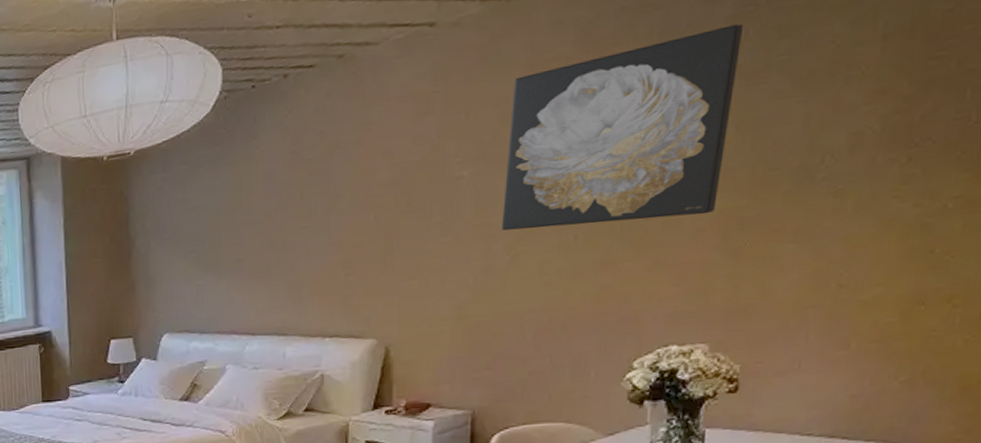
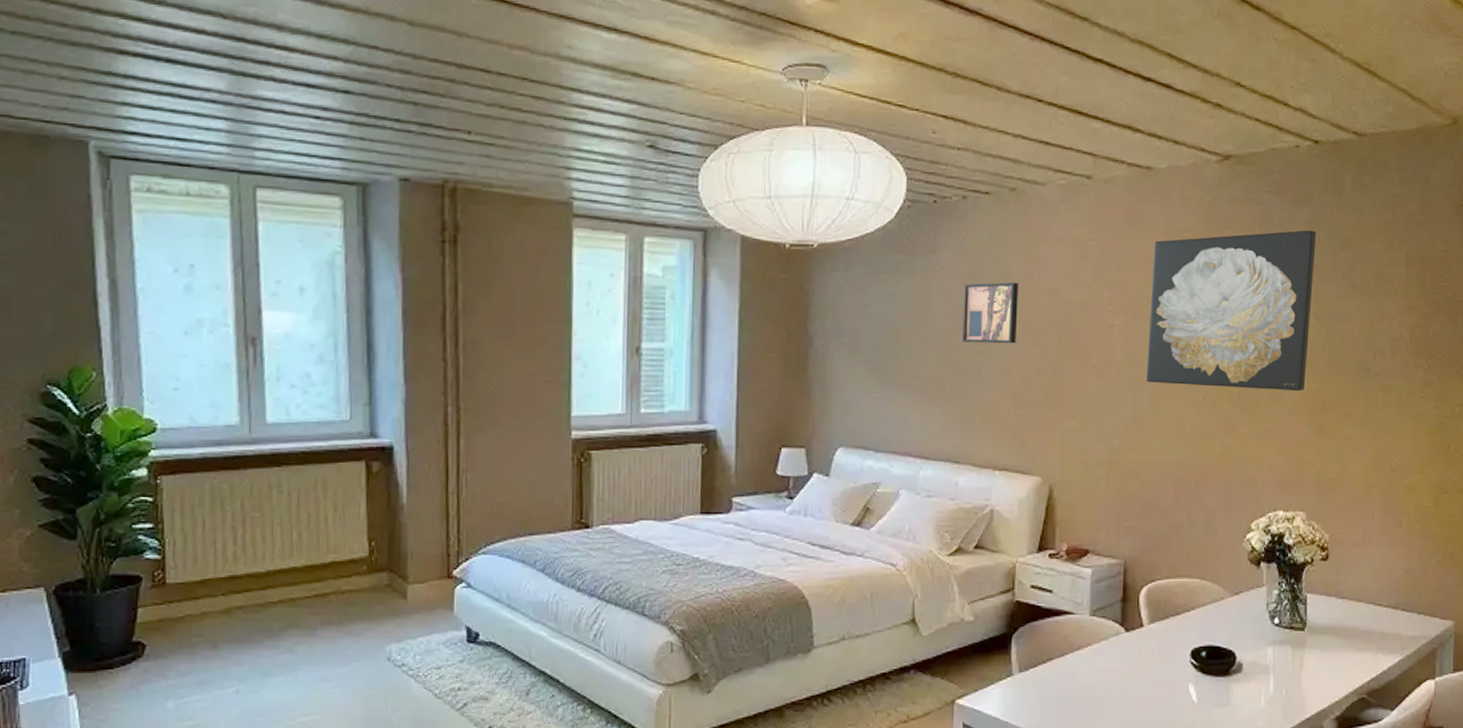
wall art: none [287,152,348,220] -> present [963,282,1018,344]

